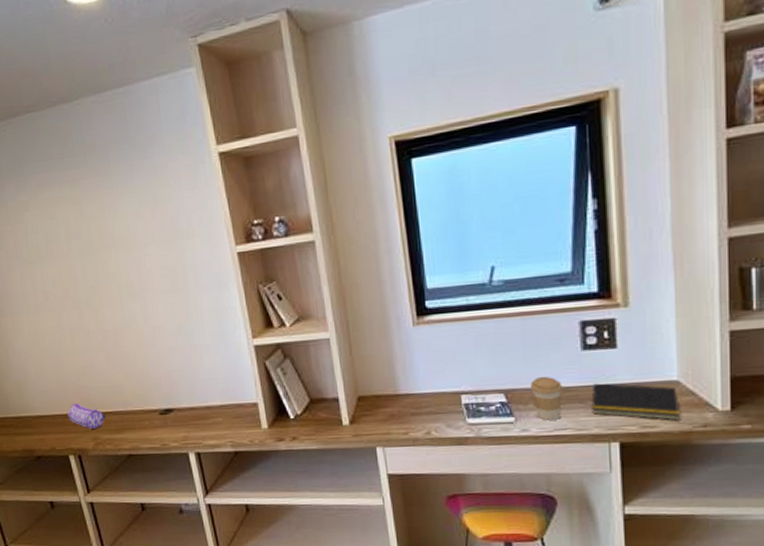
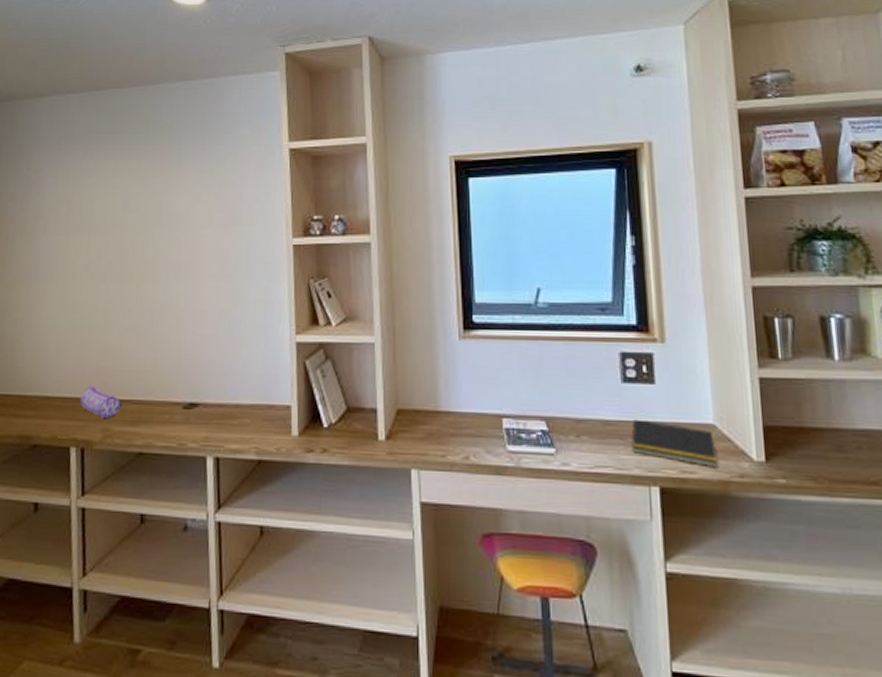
coffee cup: present [529,376,563,420] -> none [571,406,604,455]

